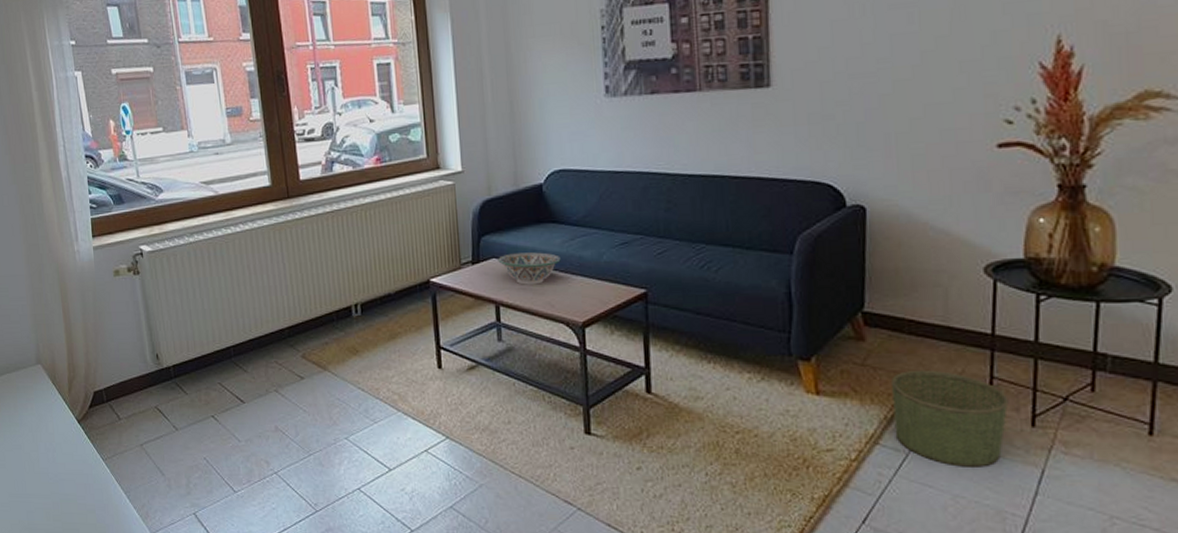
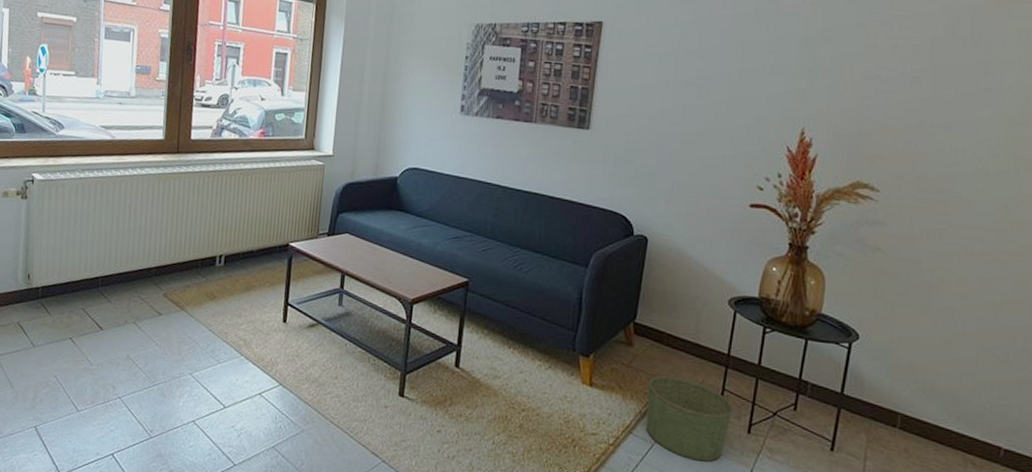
decorative bowl: present [498,252,561,285] -> none [350,231,403,262]

